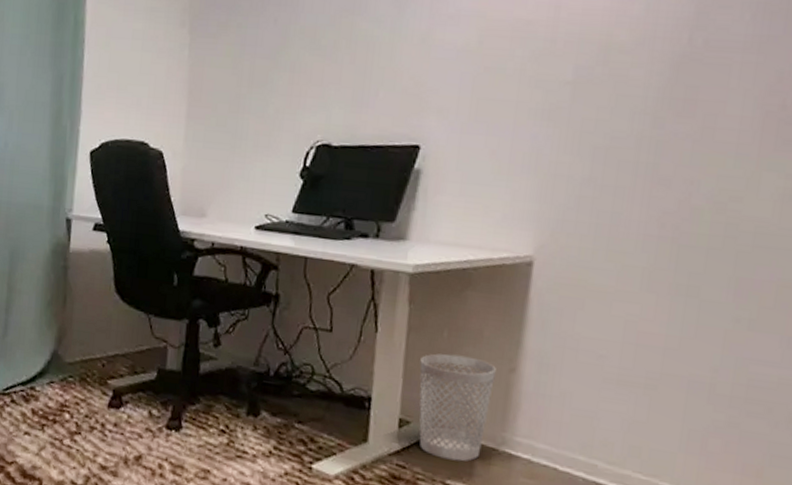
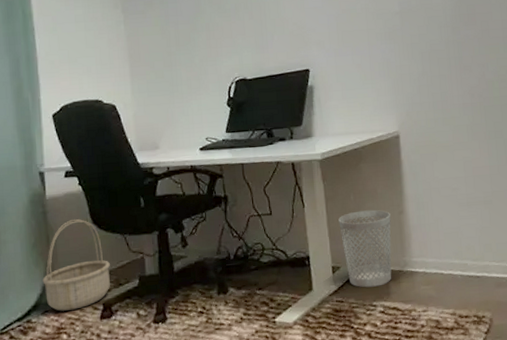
basket: none [52,282,128,389] -> present [42,219,110,311]

